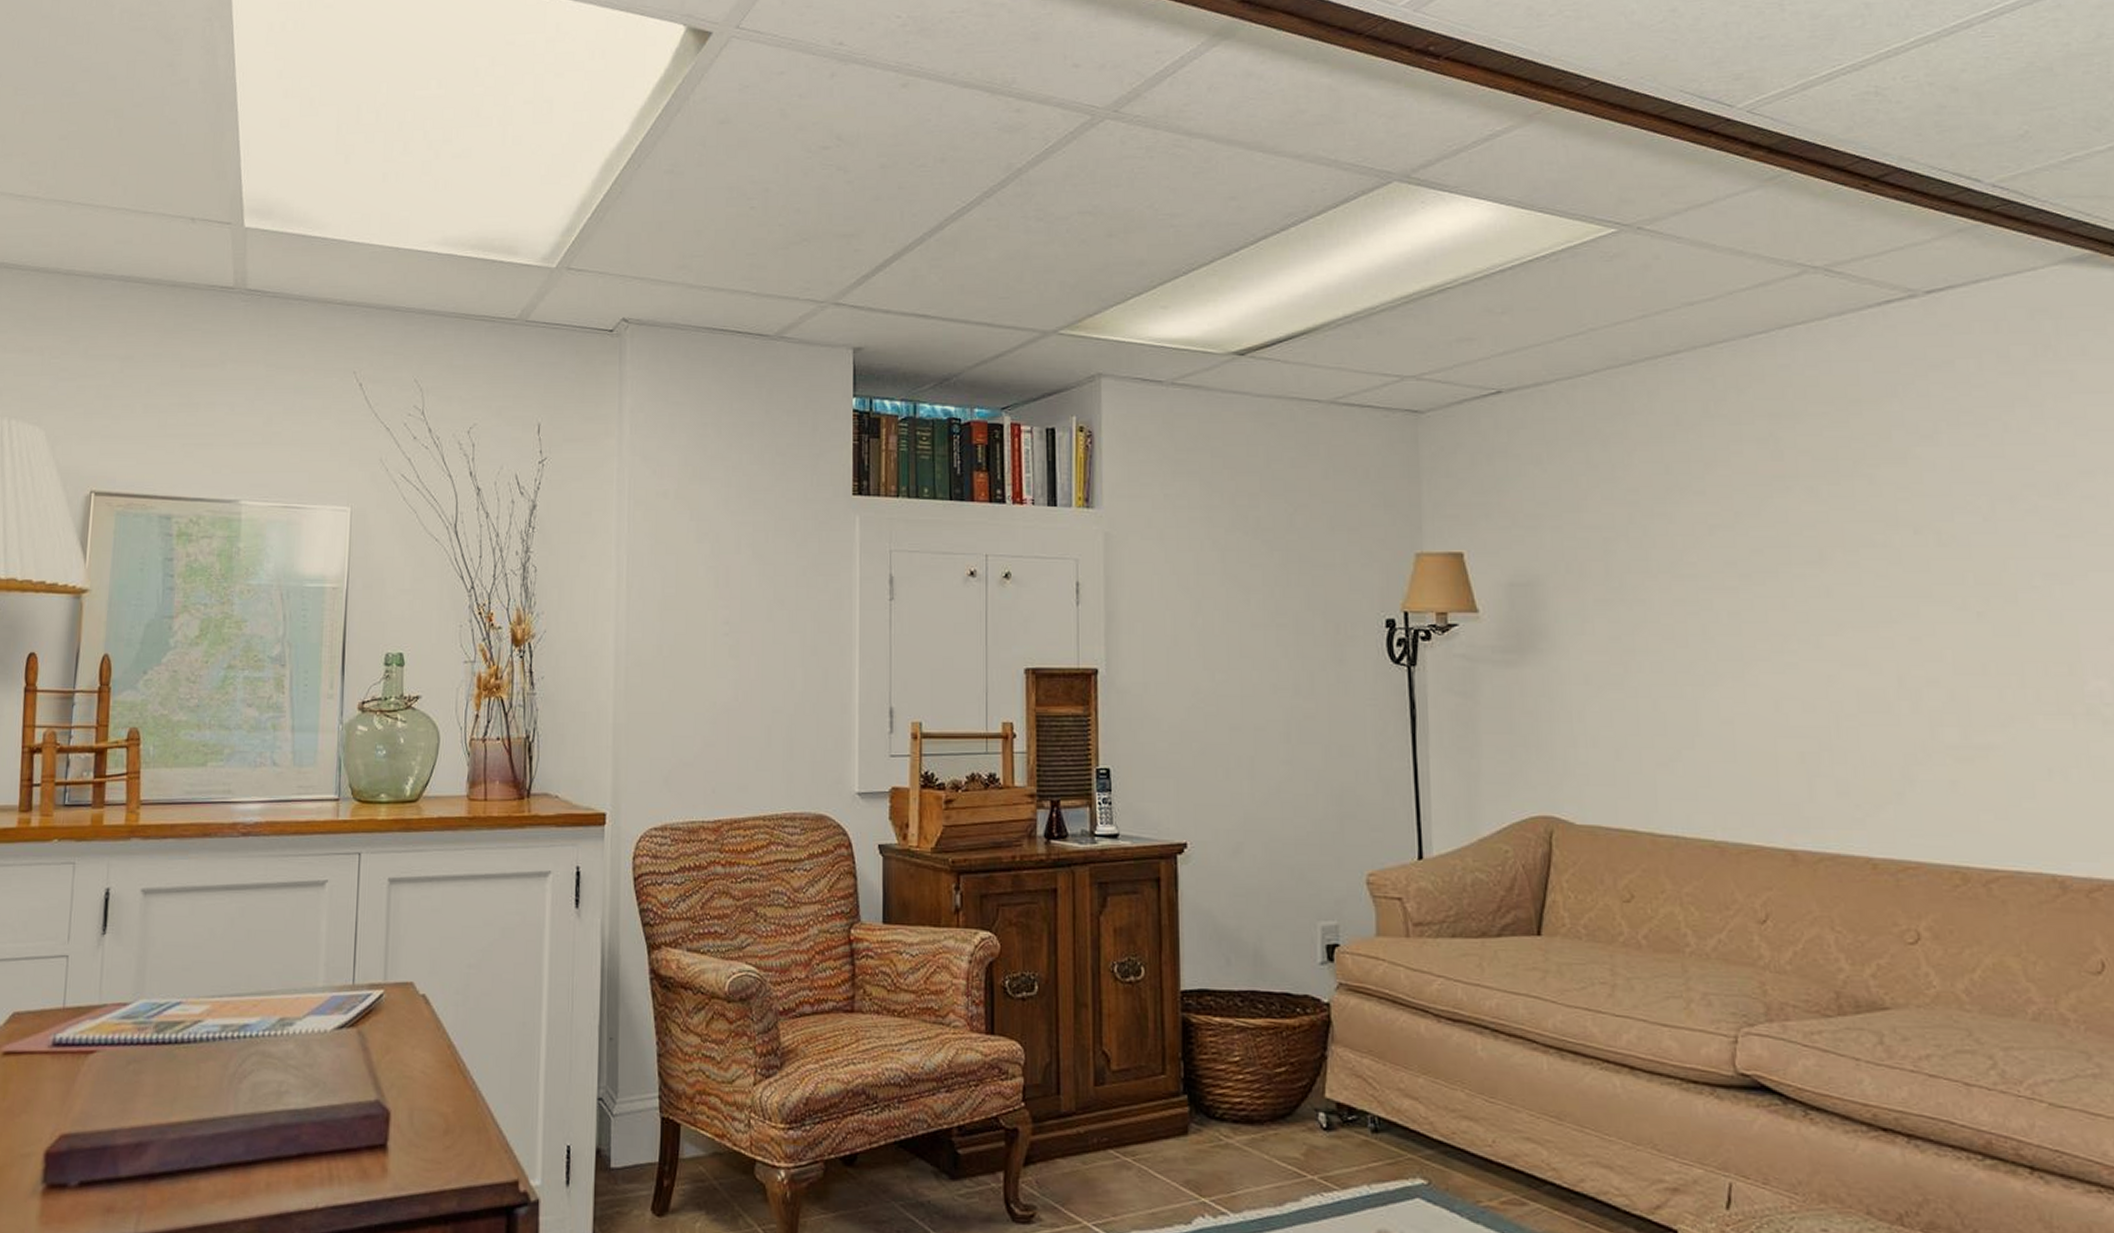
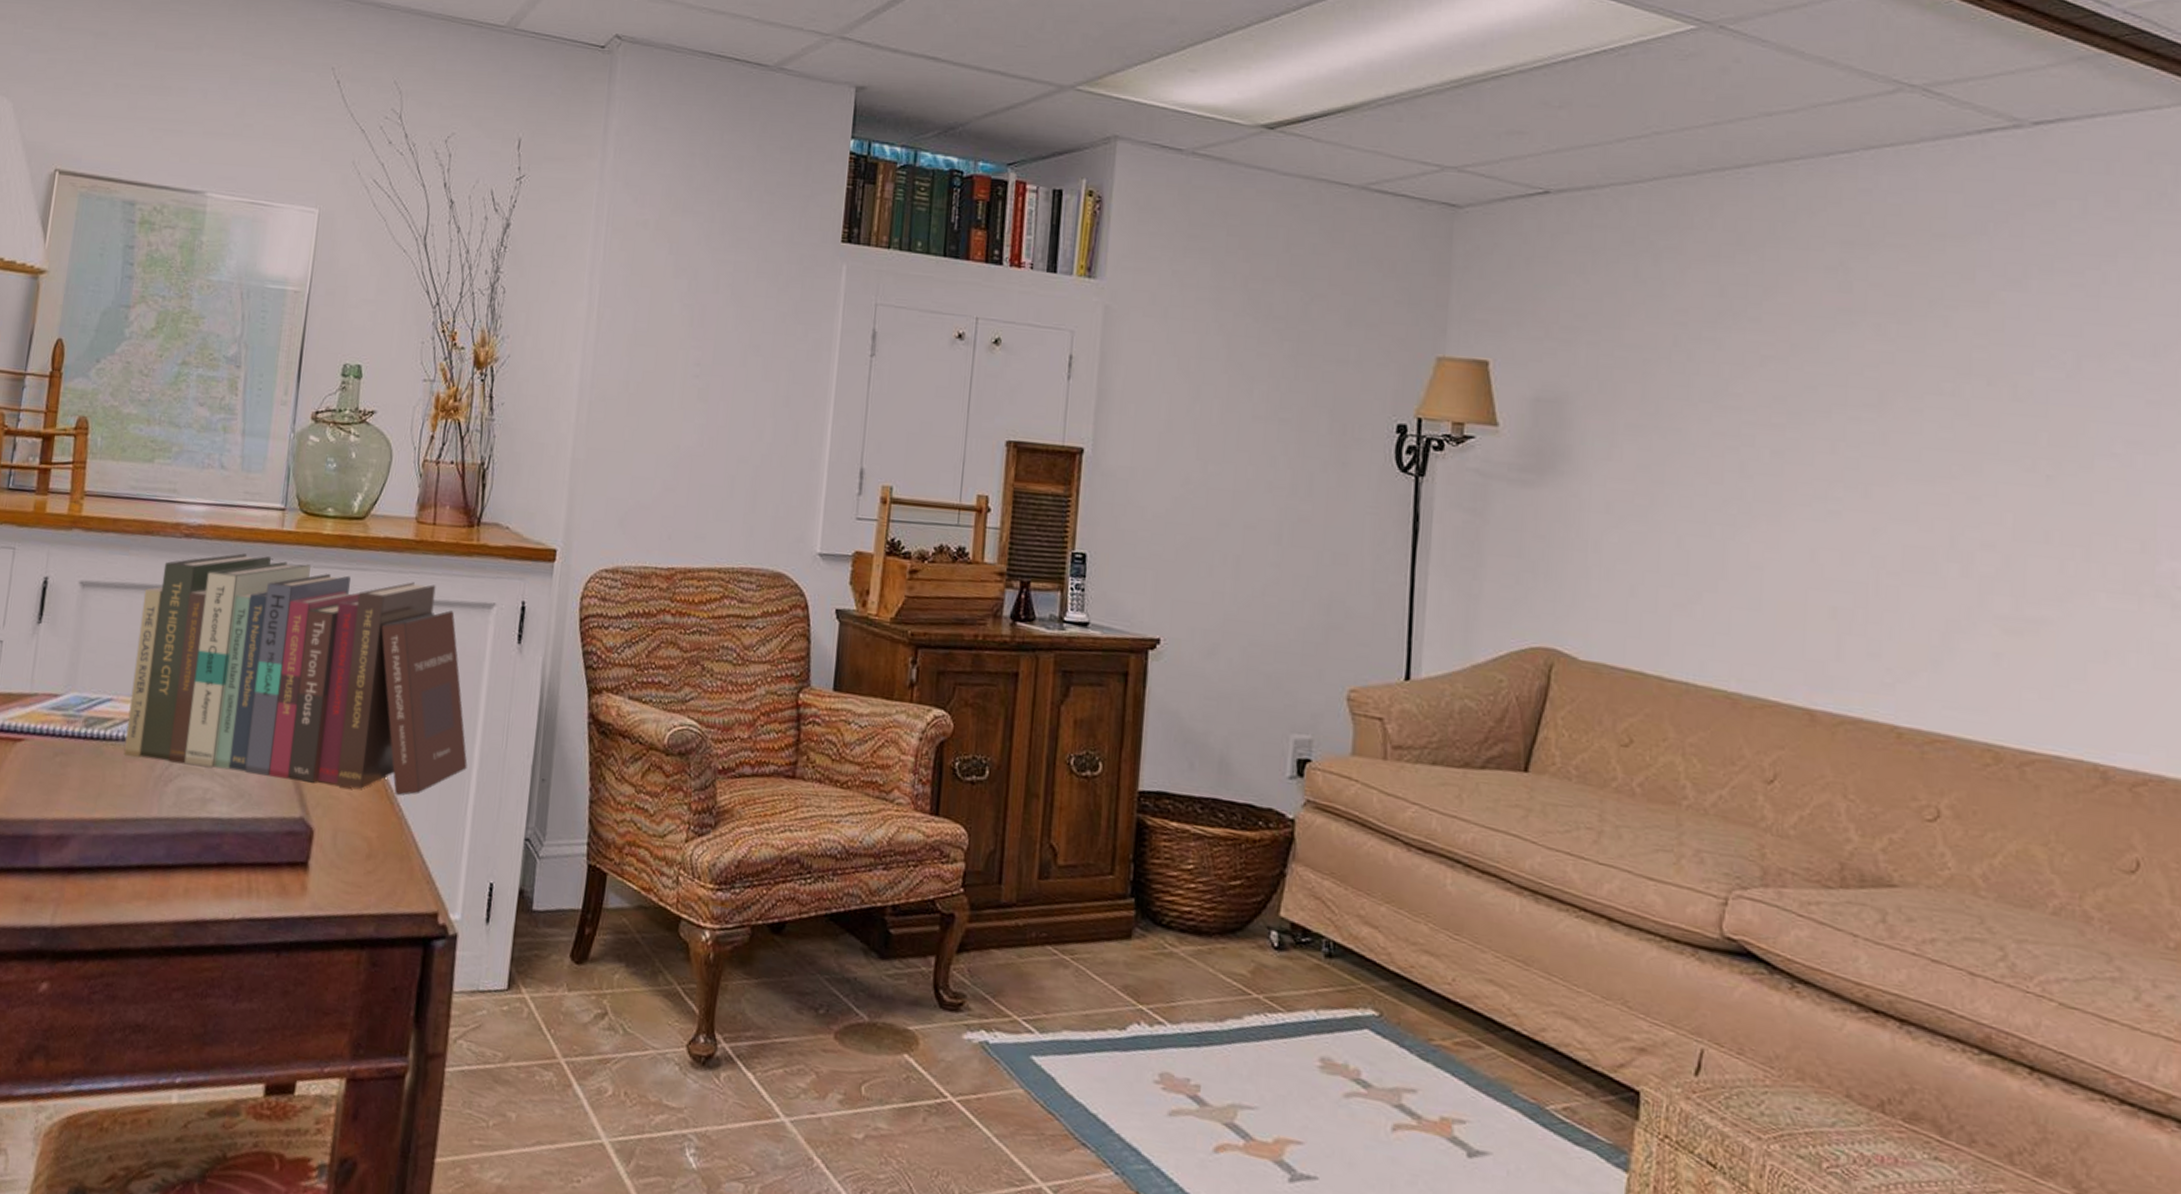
books: none [196,846,536,1069] -> present [123,553,468,796]

